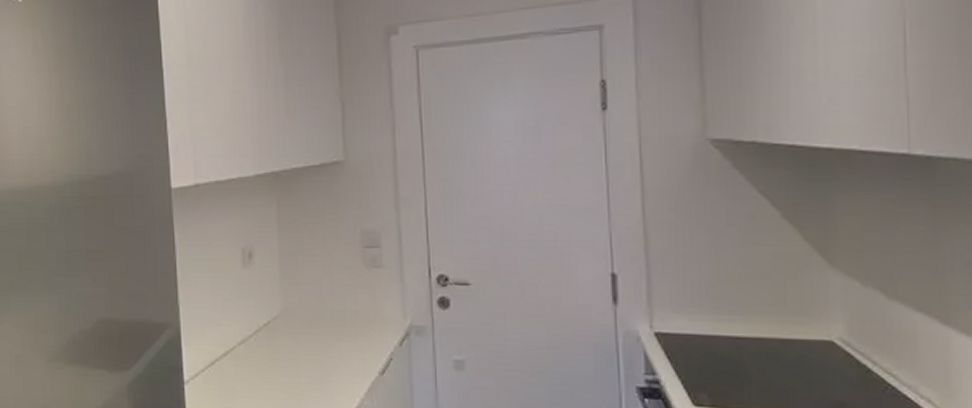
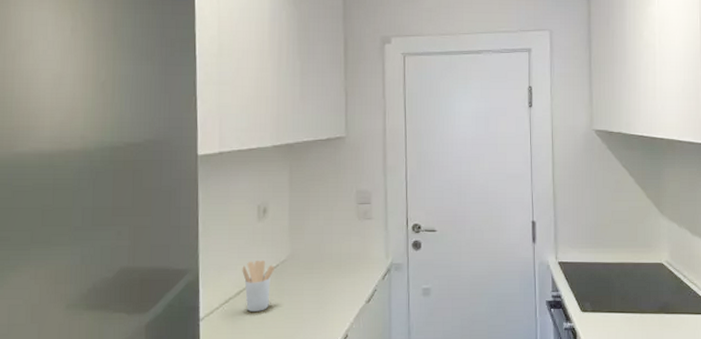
utensil holder: none [228,315,265,377] -> present [242,259,274,312]

